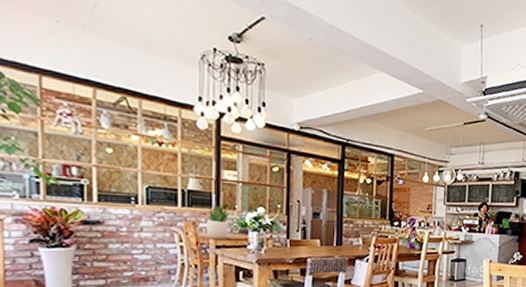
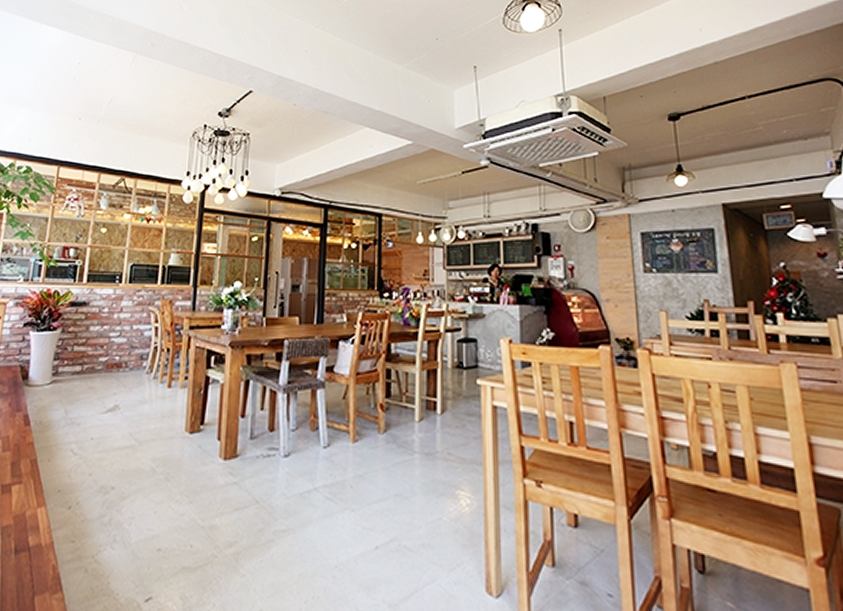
planter: present [206,204,230,239] -> none [182,280,207,319]

